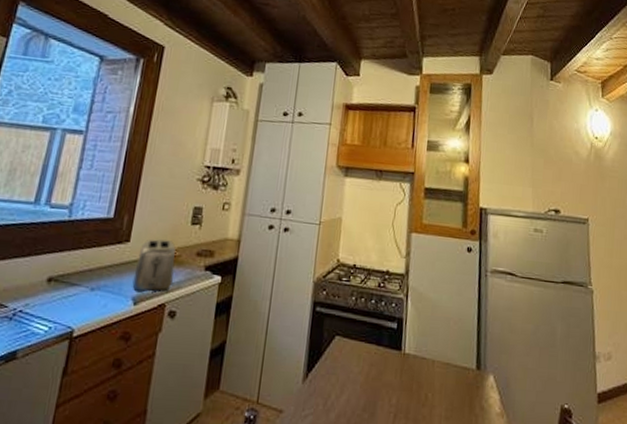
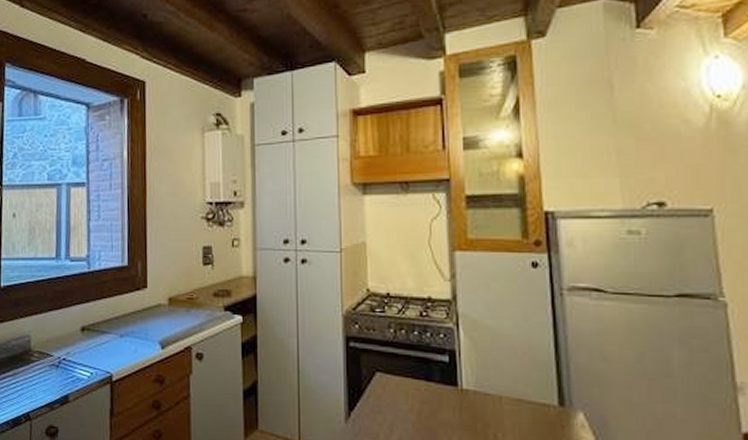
toaster: present [132,239,176,294] -> none [157,283,194,338]

